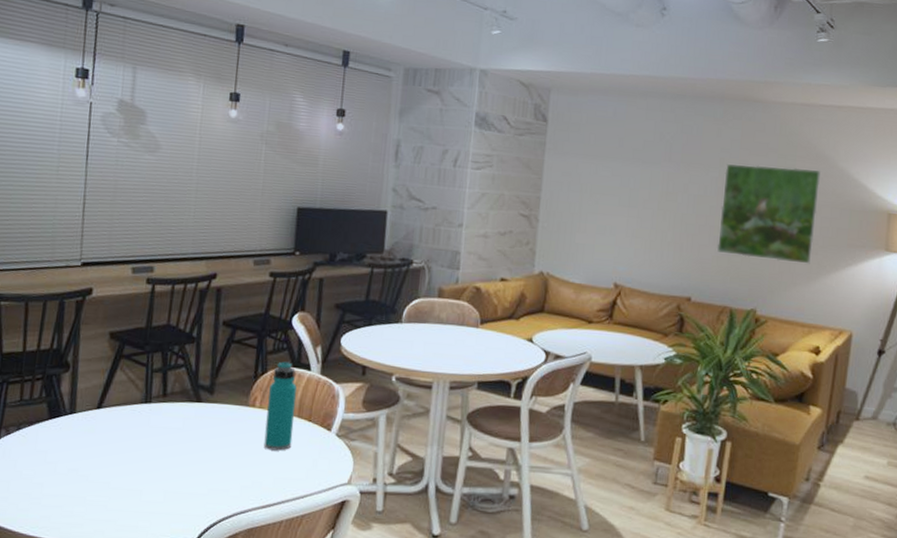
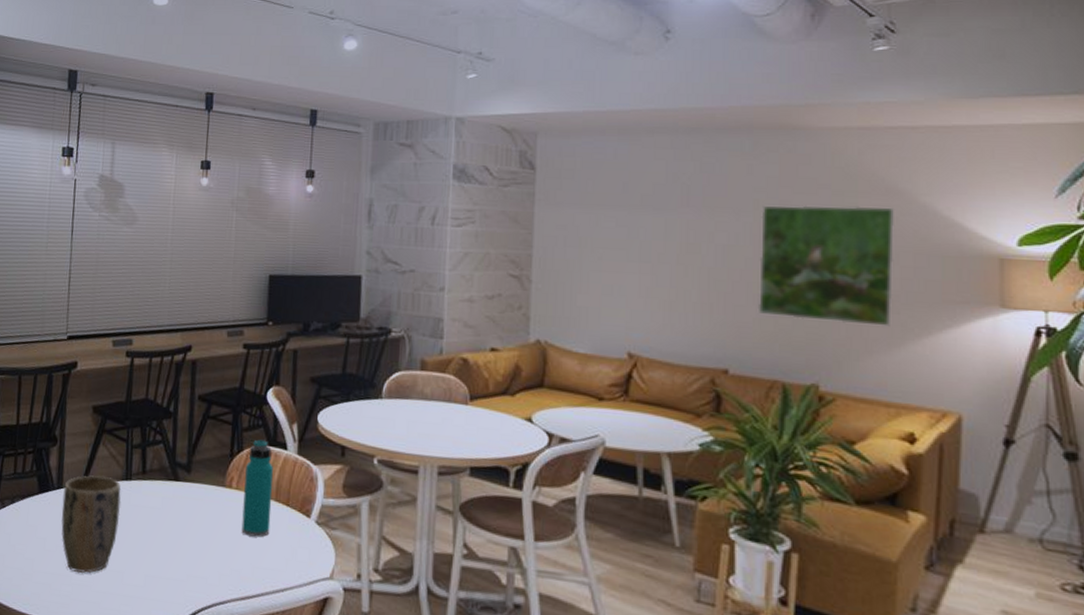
plant pot: none [74,400,140,494] -> present [61,475,122,574]

